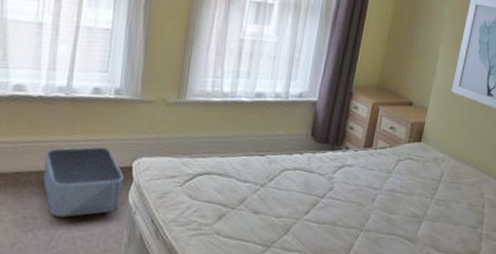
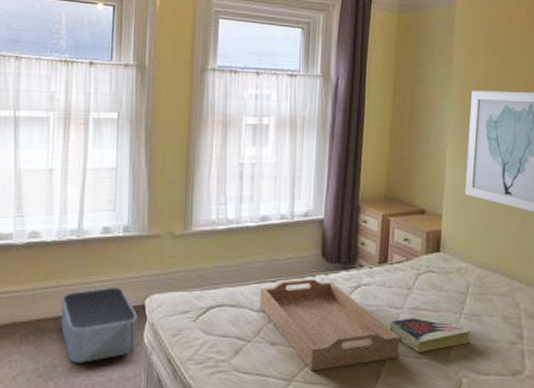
serving tray: none [247,155,375,240] -> present [260,278,400,372]
book: none [367,197,439,231] -> present [390,314,471,354]

